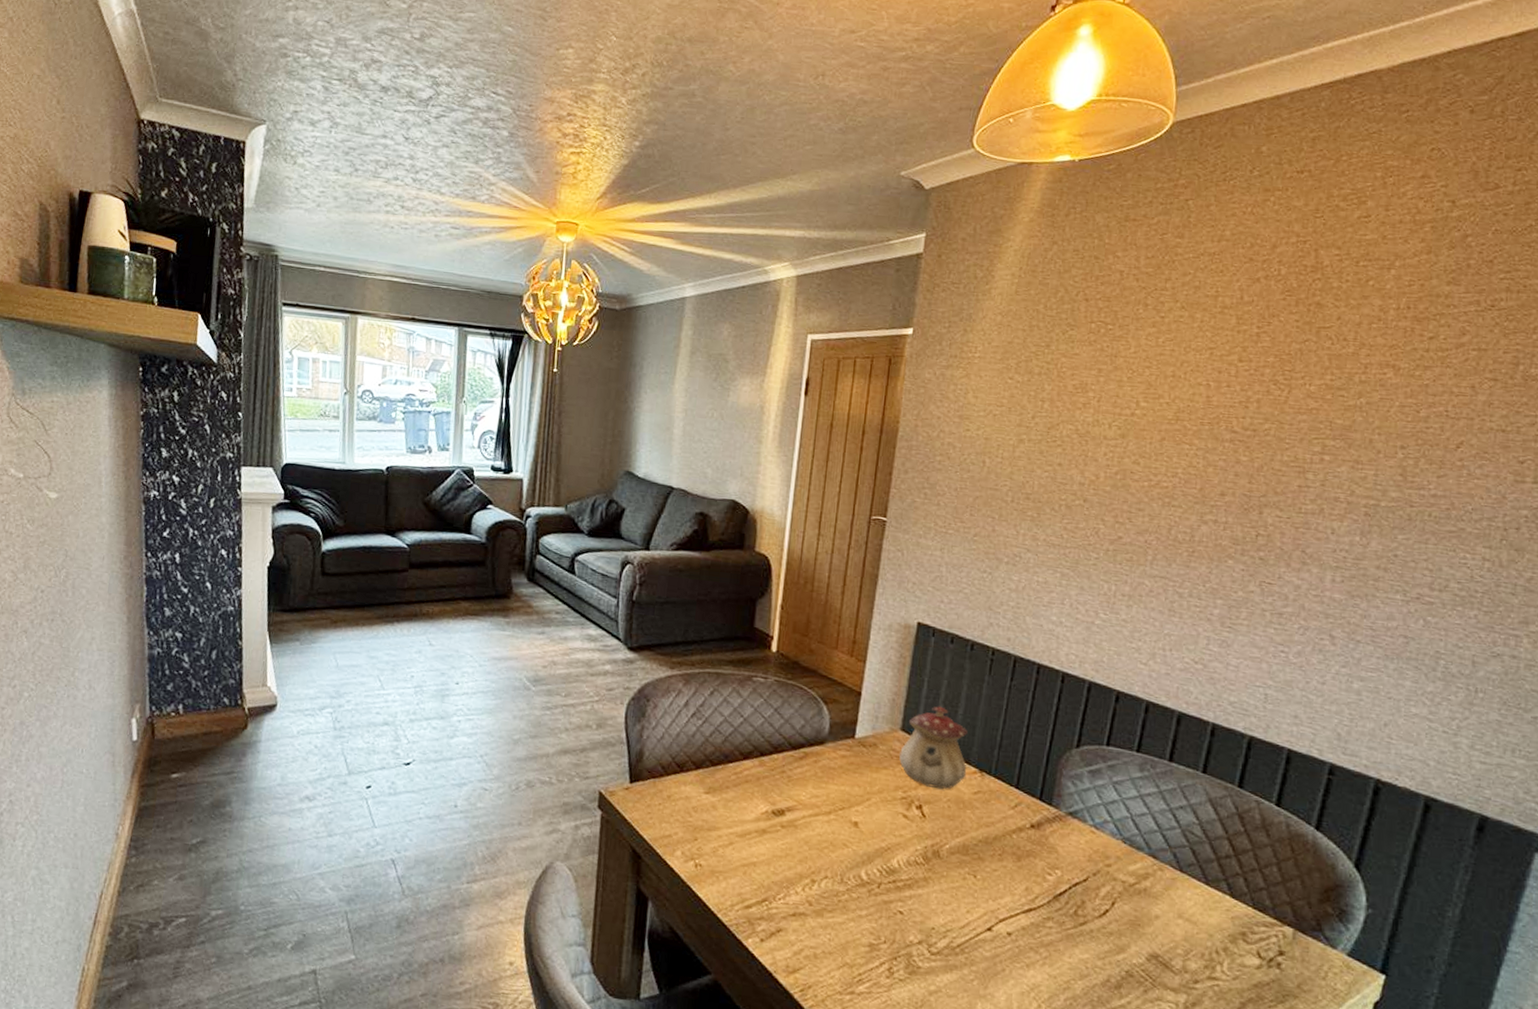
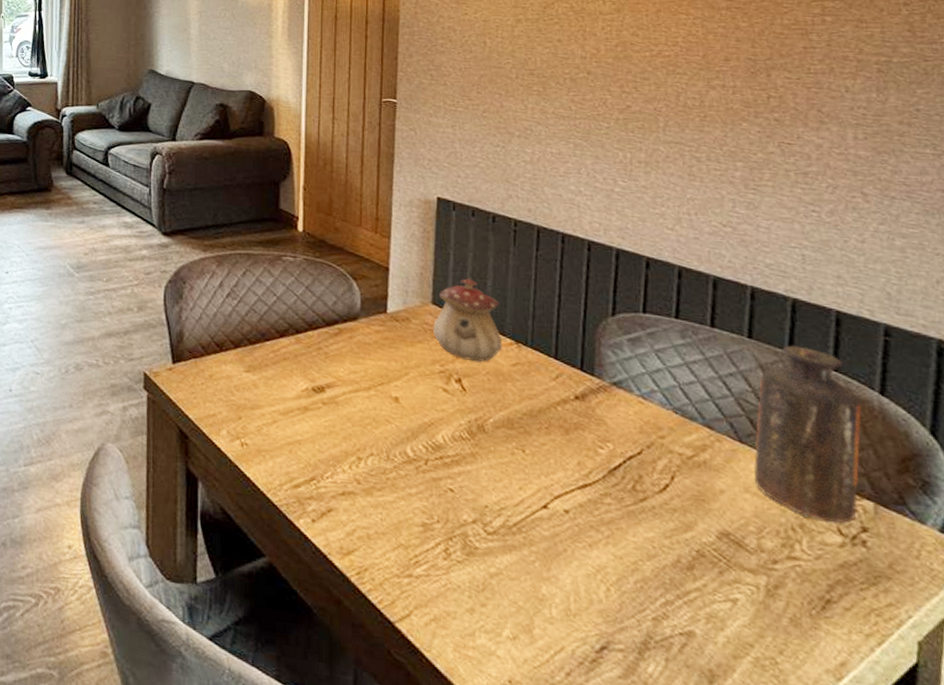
bottle: none [1188,781,1296,947] -> present [754,345,862,523]

